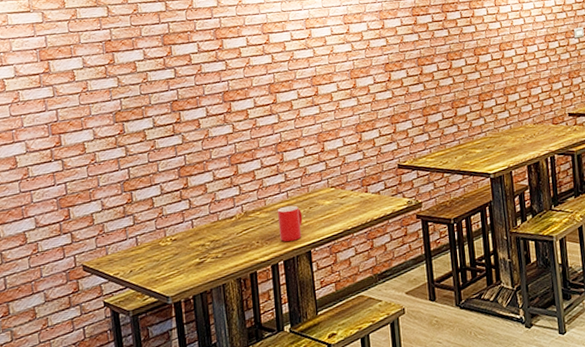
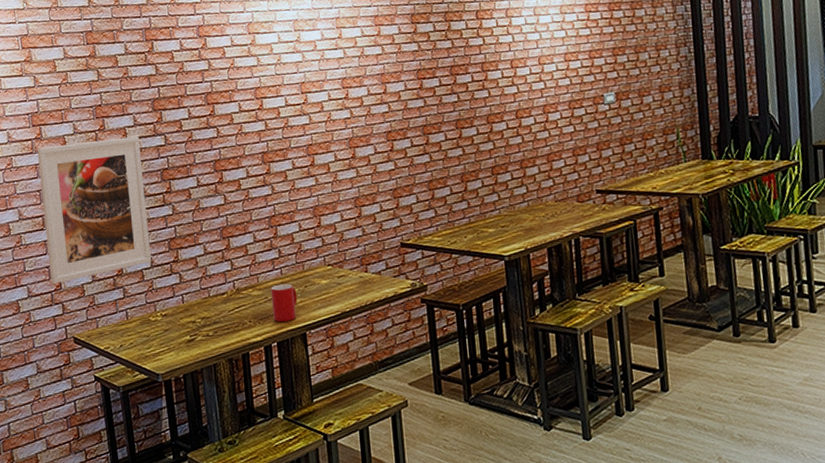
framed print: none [45,70,161,215] -> present [37,136,151,284]

